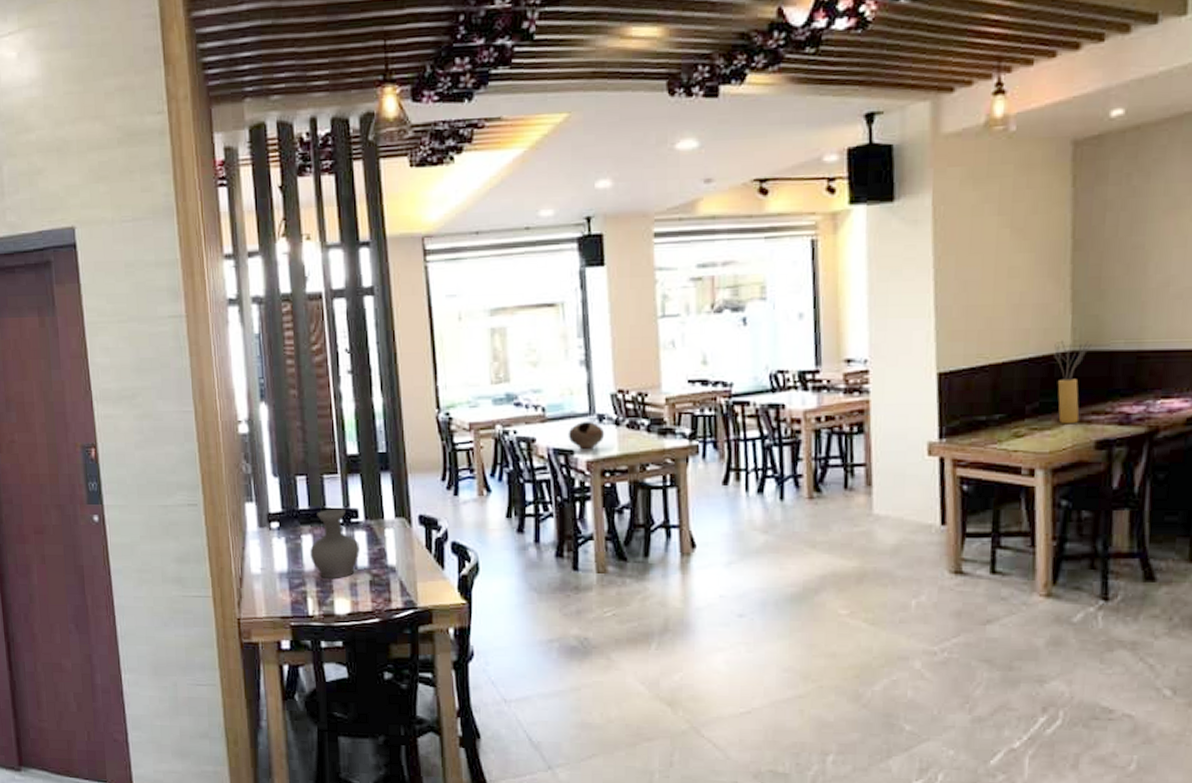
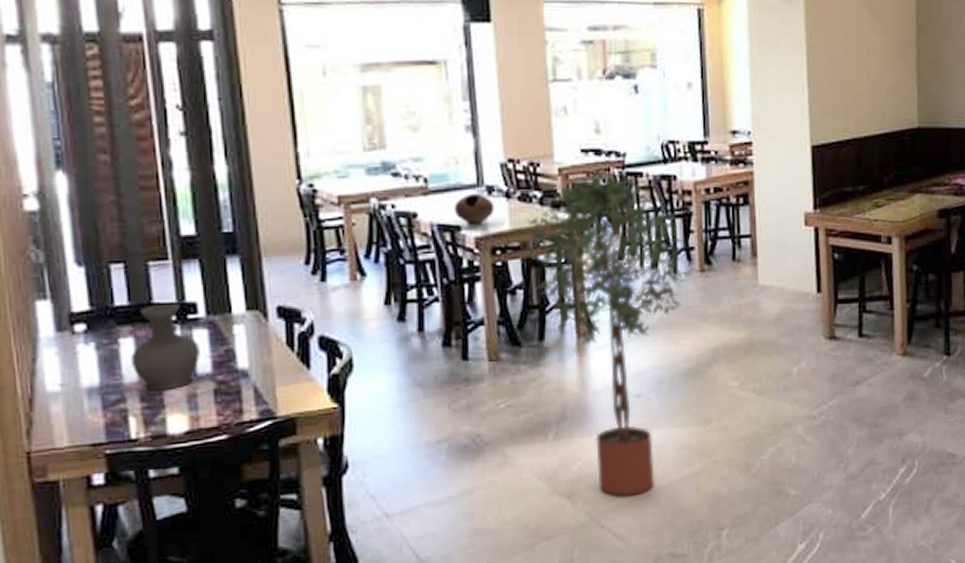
potted tree: none [629,402,799,711] -> present [522,173,692,497]
vase: present [1054,340,1092,424] -> none [904,117,933,195]

